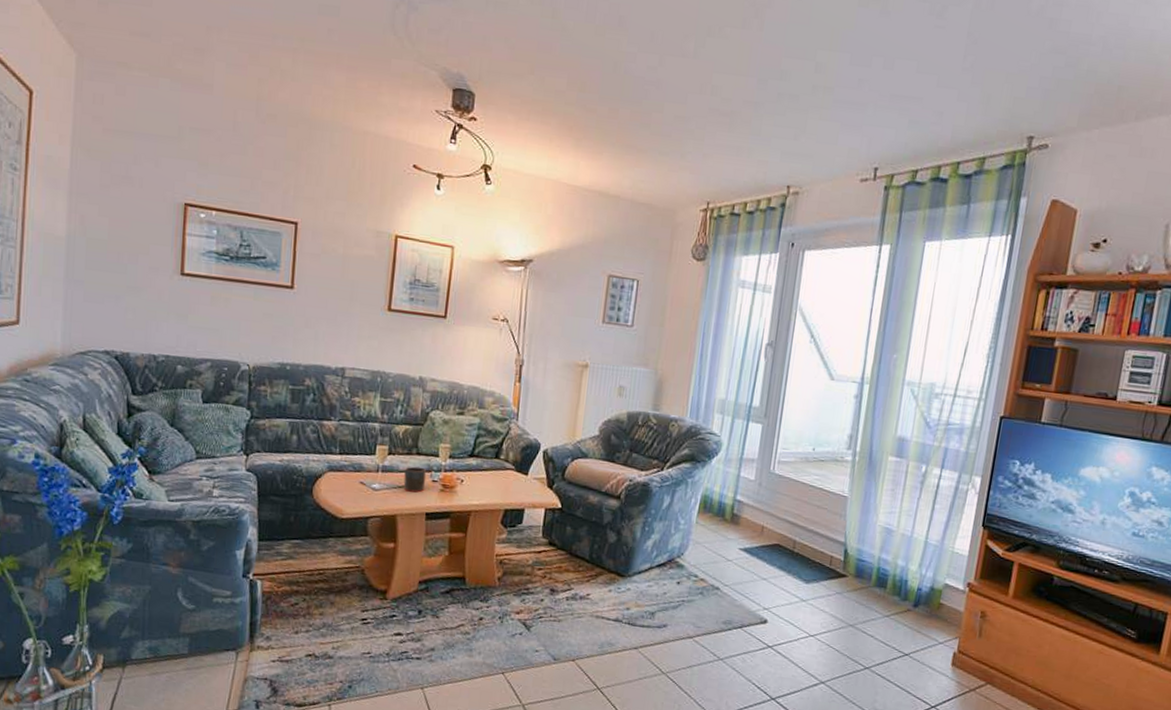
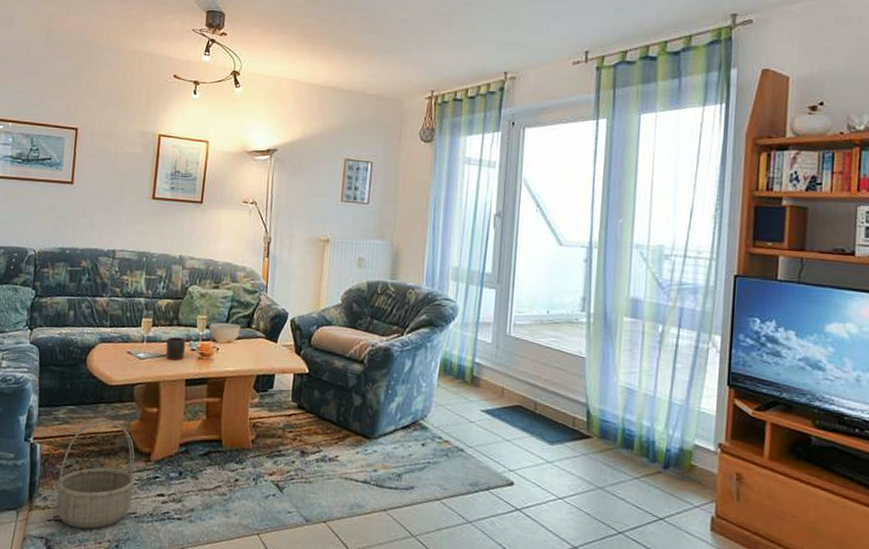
basket: none [280,554,370,670] -> present [56,419,136,530]
bowl: none [452,451,488,476] -> present [209,322,241,344]

